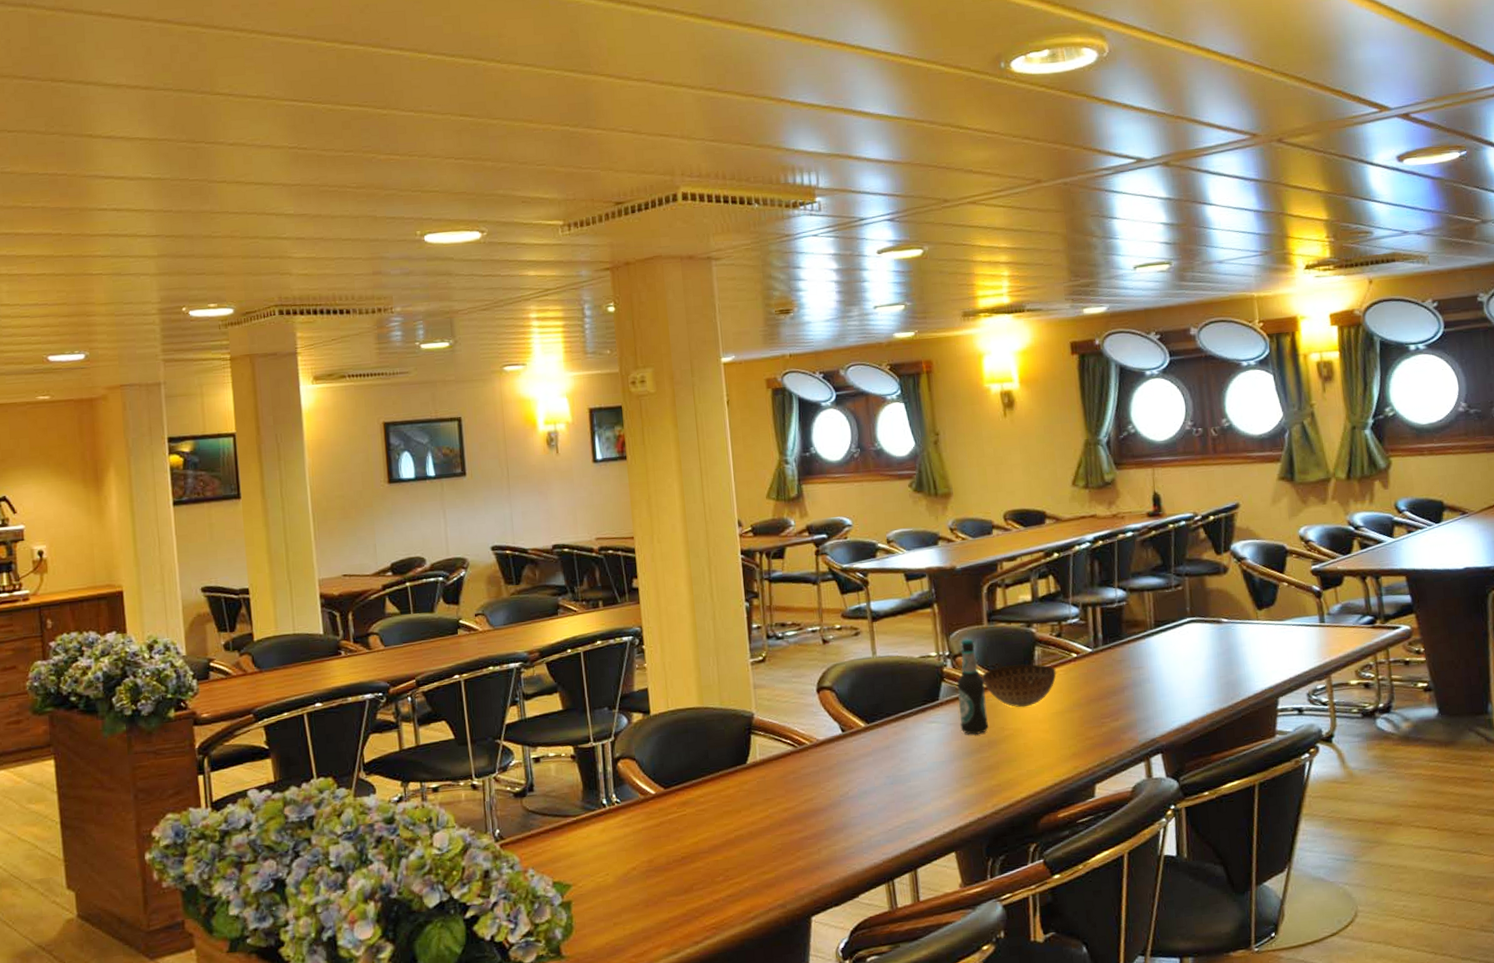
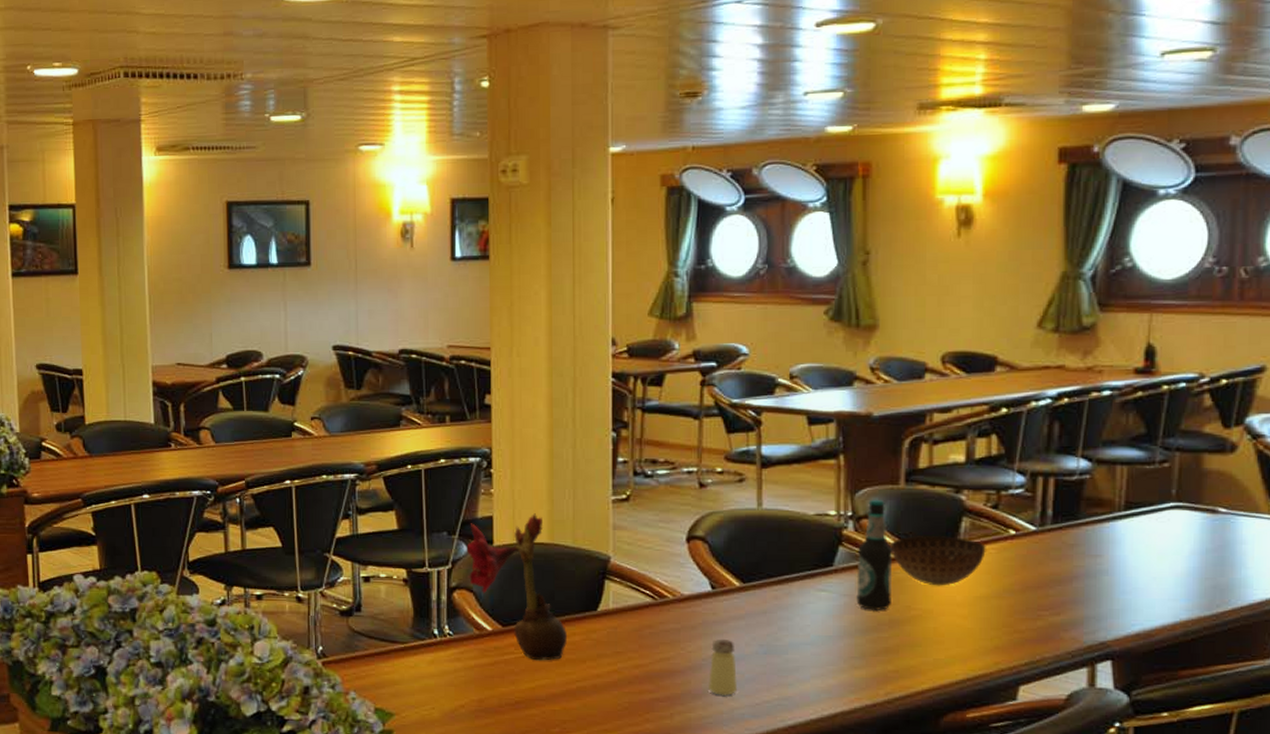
flower: none [626,681,723,817] -> present [466,513,568,661]
saltshaker: none [846,775,872,827] -> present [707,638,737,696]

